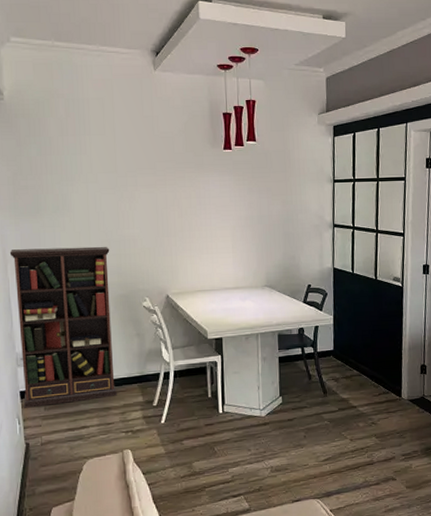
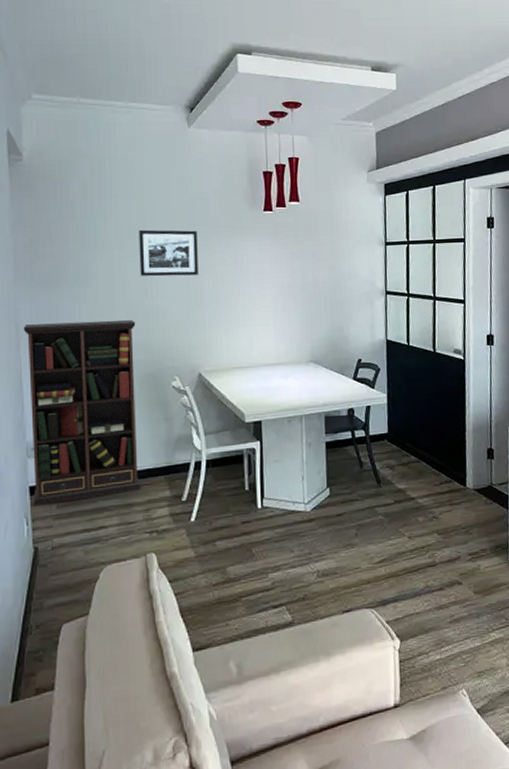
picture frame: none [111,165,165,208] -> present [139,229,198,277]

